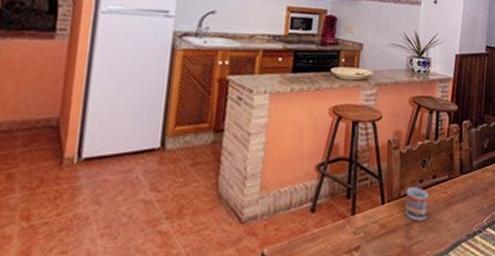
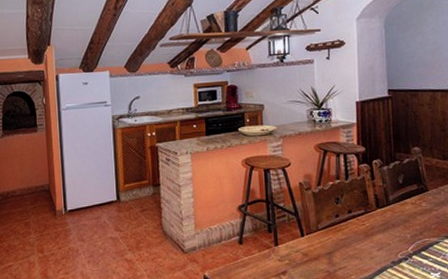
cup: present [405,187,429,221] -> none [324,221,348,250]

